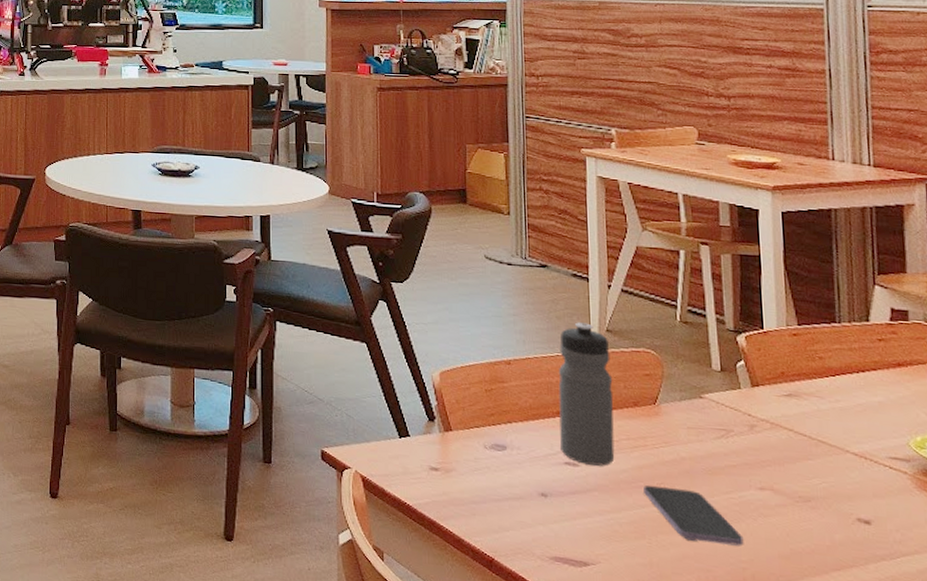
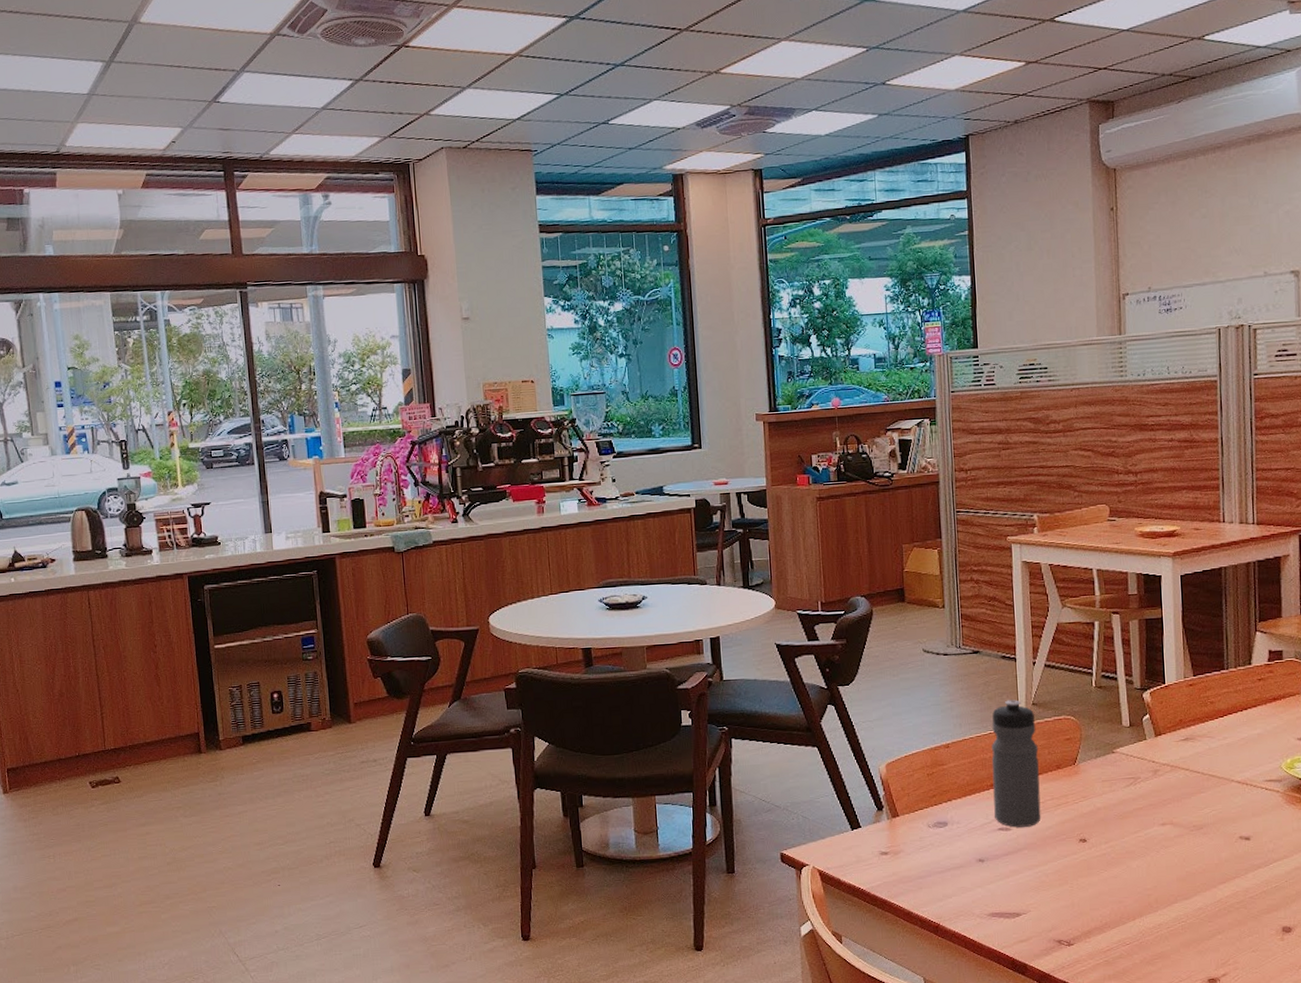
smartphone: present [644,486,744,546] -> none [1066,835,1149,879]

